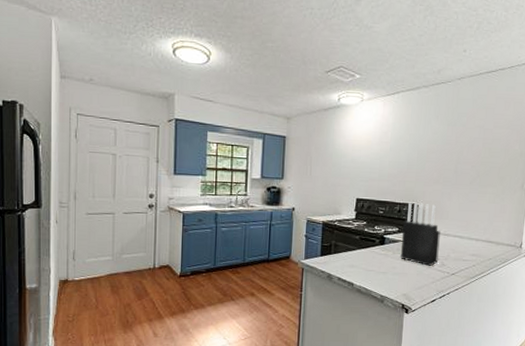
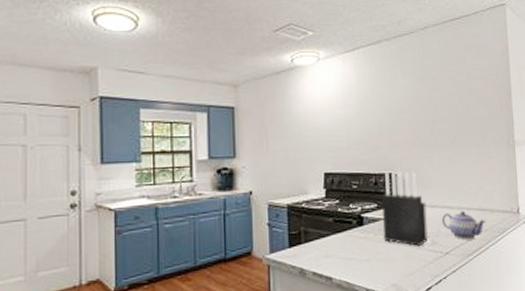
teapot: none [452,240,492,265] -> present [442,210,487,239]

